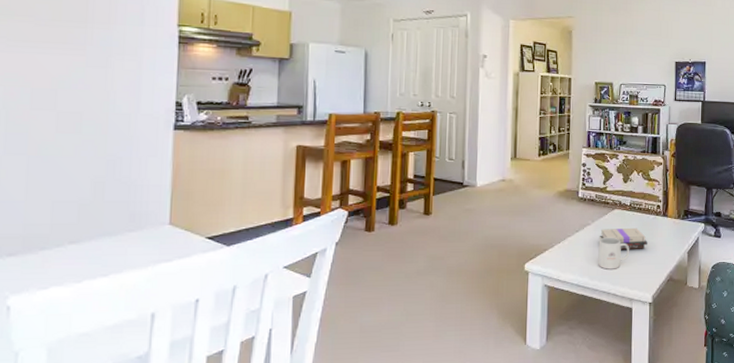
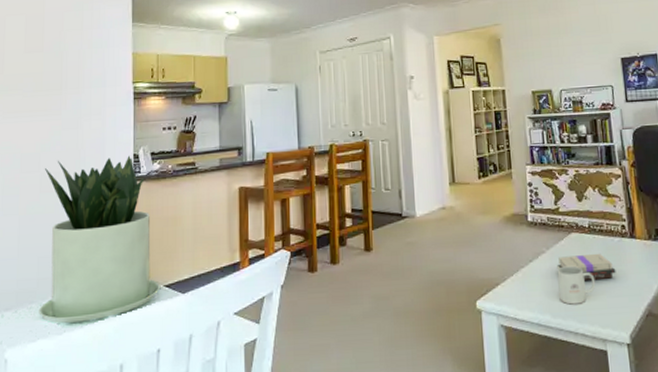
planter: none [52,99,203,271] -> present [39,155,161,323]

